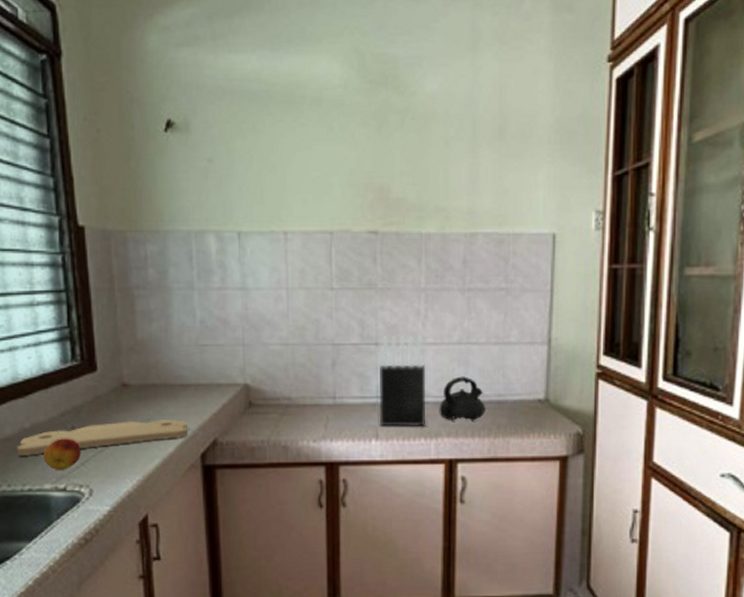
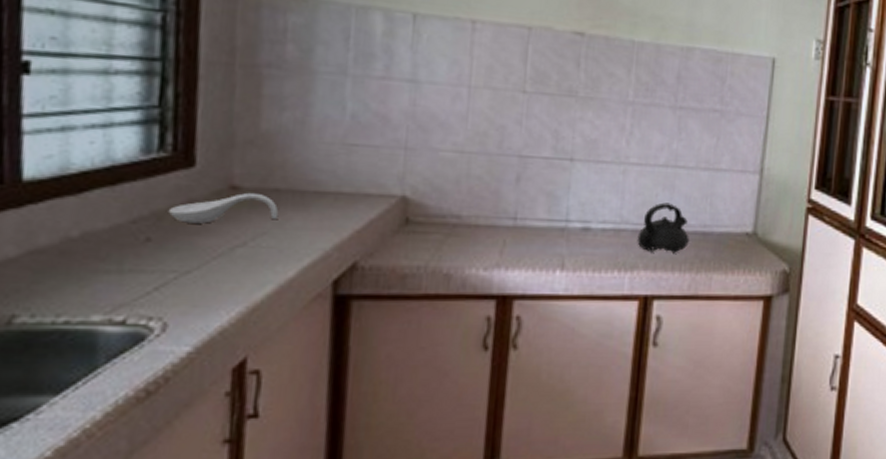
cutting board: present [17,419,188,456] -> none [53,233,319,275]
fruit: present [44,437,81,470] -> none [95,252,157,296]
spoon rest: none [83,388,157,414] -> present [168,192,279,224]
knife block: present [380,336,425,428] -> none [568,152,626,258]

